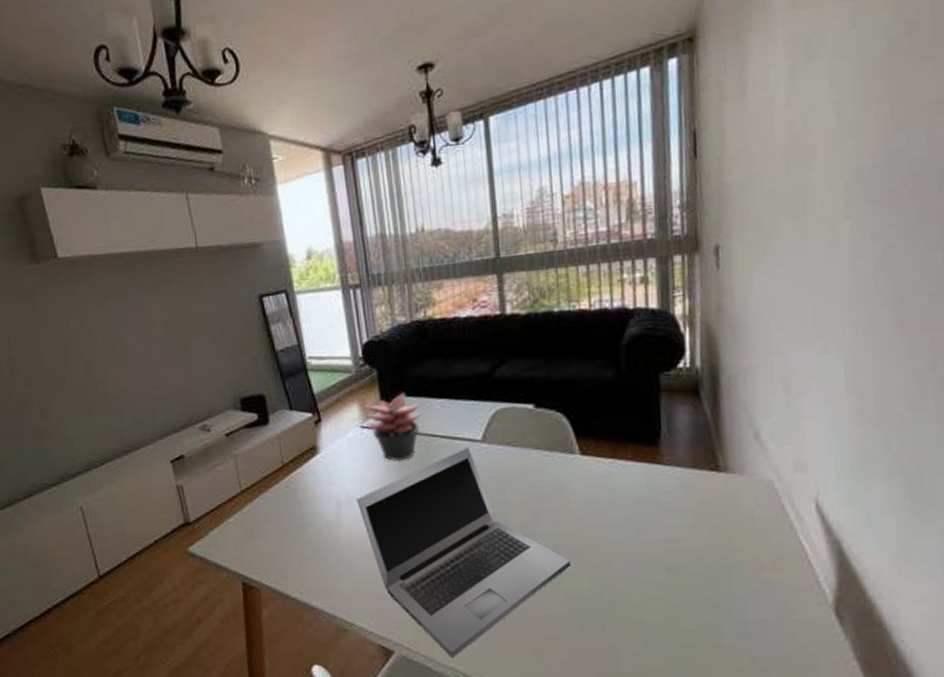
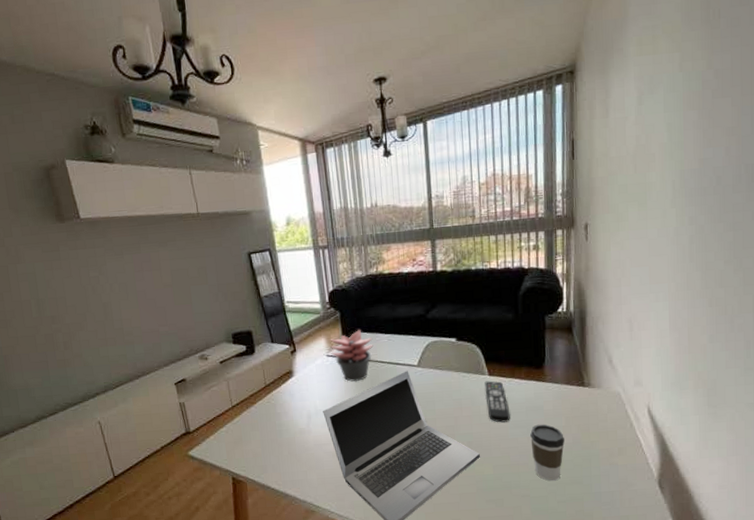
remote control: none [575,462,612,519] -> present [484,381,510,423]
coffee cup: none [641,522,692,602] -> present [530,424,565,481]

